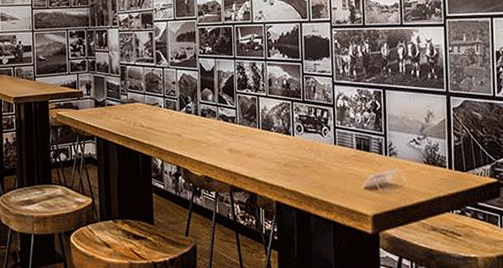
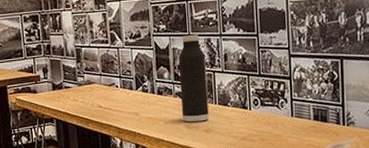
water bottle: none [222,58,253,146] -> present [178,34,209,122]

